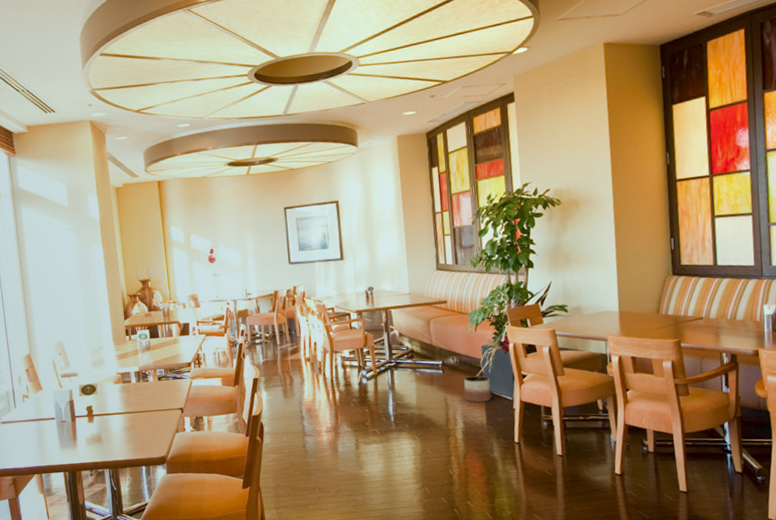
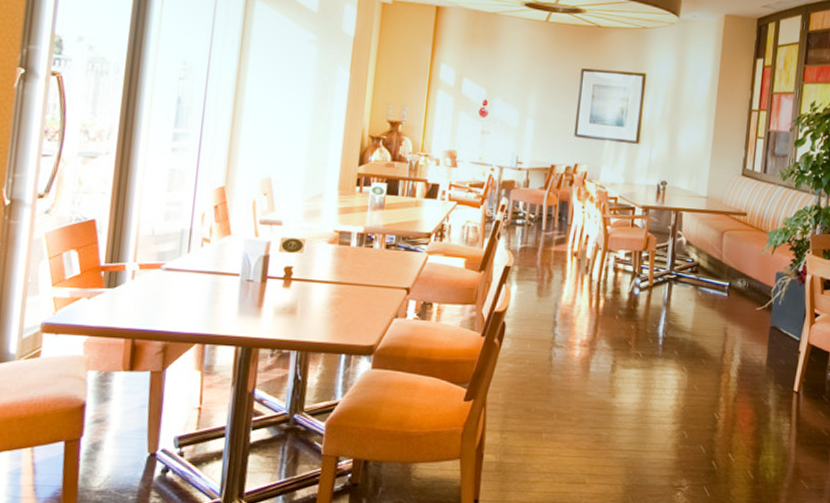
planter: present [463,375,492,403] -> none [747,305,779,338]

